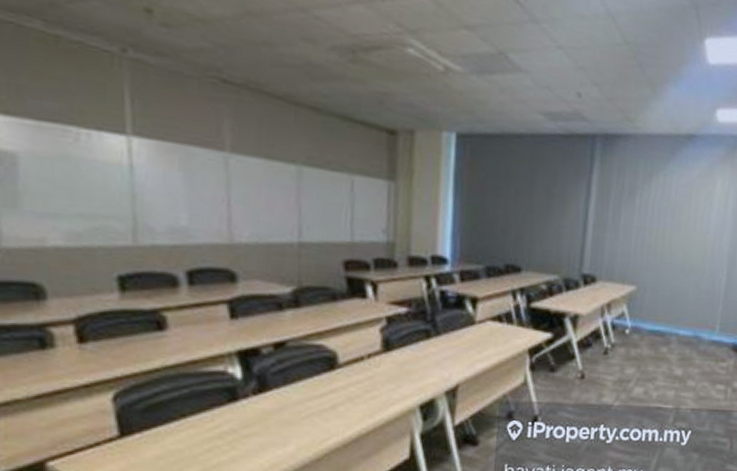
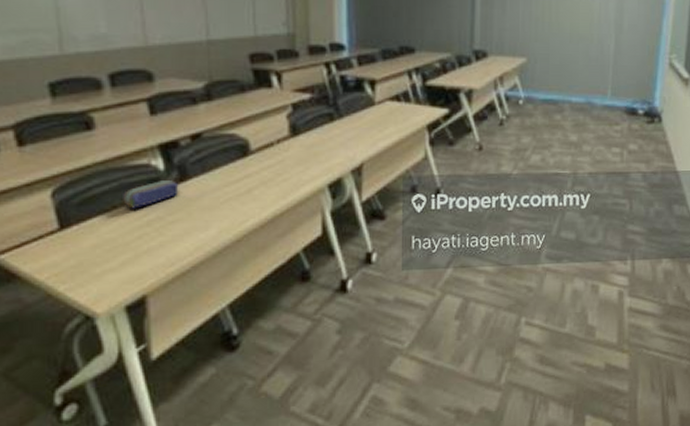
pencil case: none [193,389,257,419] -> present [123,179,179,209]

